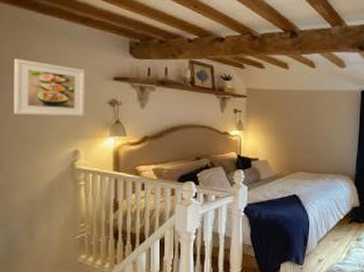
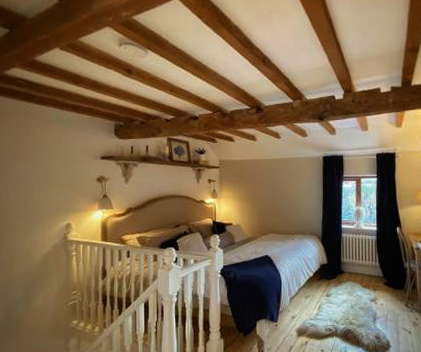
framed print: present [13,58,86,116] -> none [14,145,77,194]

